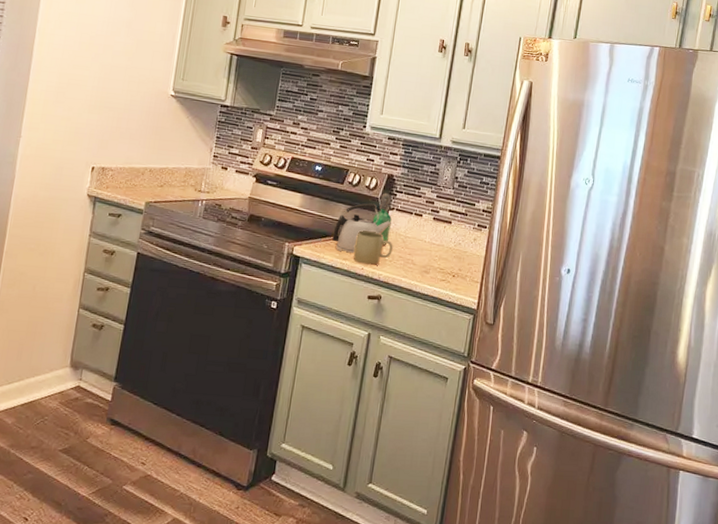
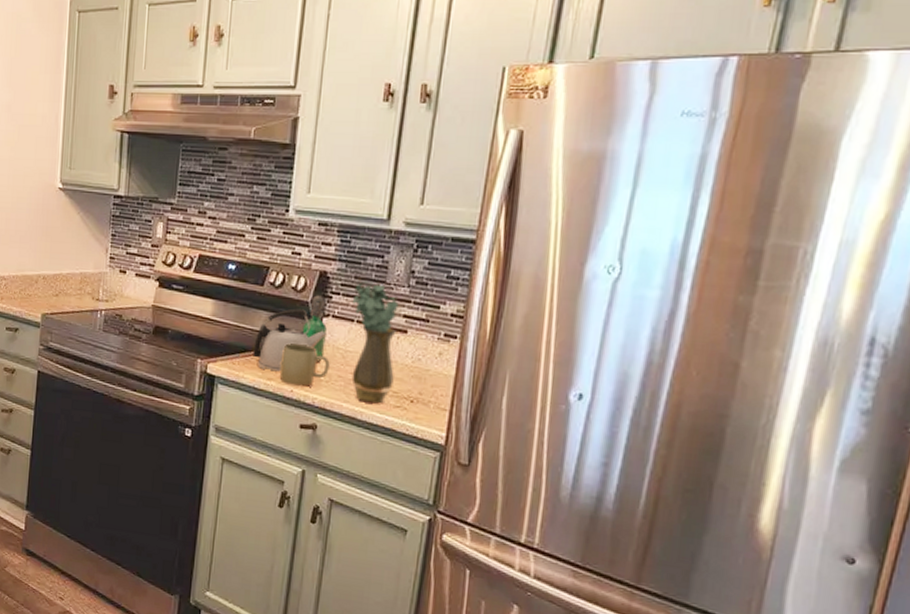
vase: none [409,180,446,278] -> present [351,277,399,404]

